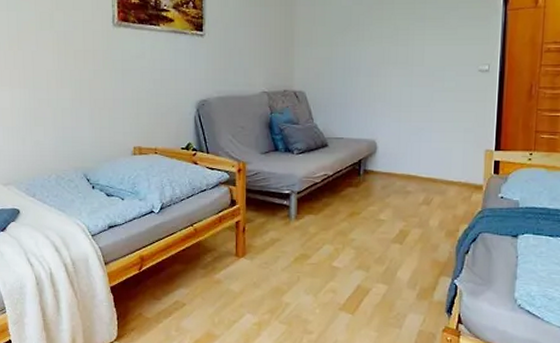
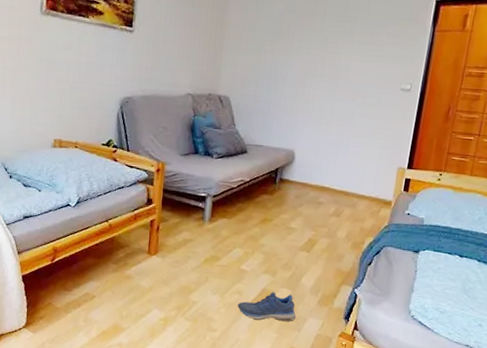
athletic shoe: none [332,288,396,319] -> present [237,292,296,322]

